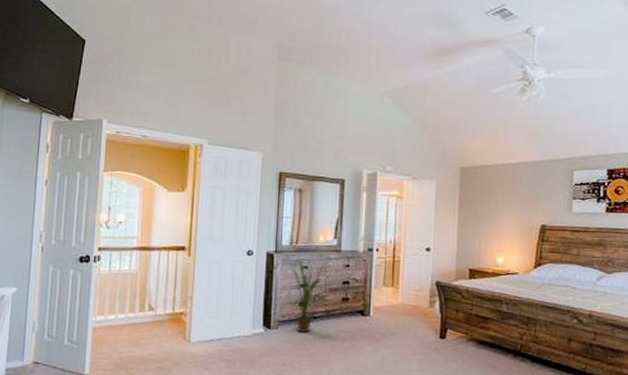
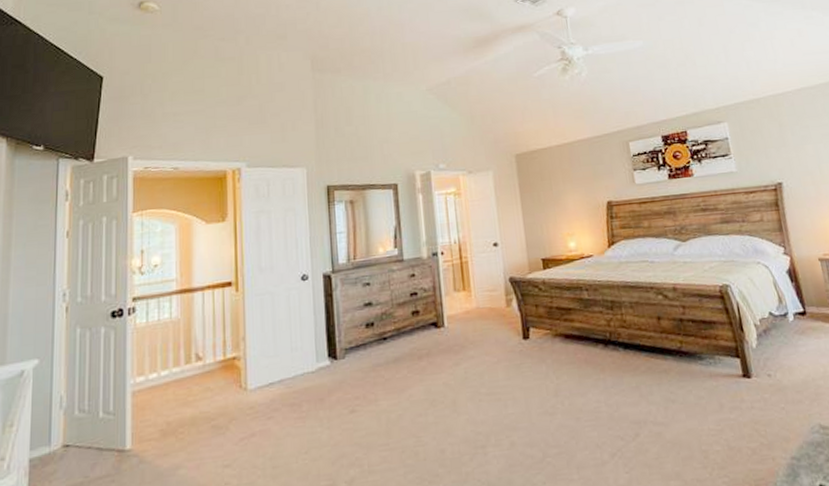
house plant: present [288,258,326,333] -> none [348,275,390,358]

